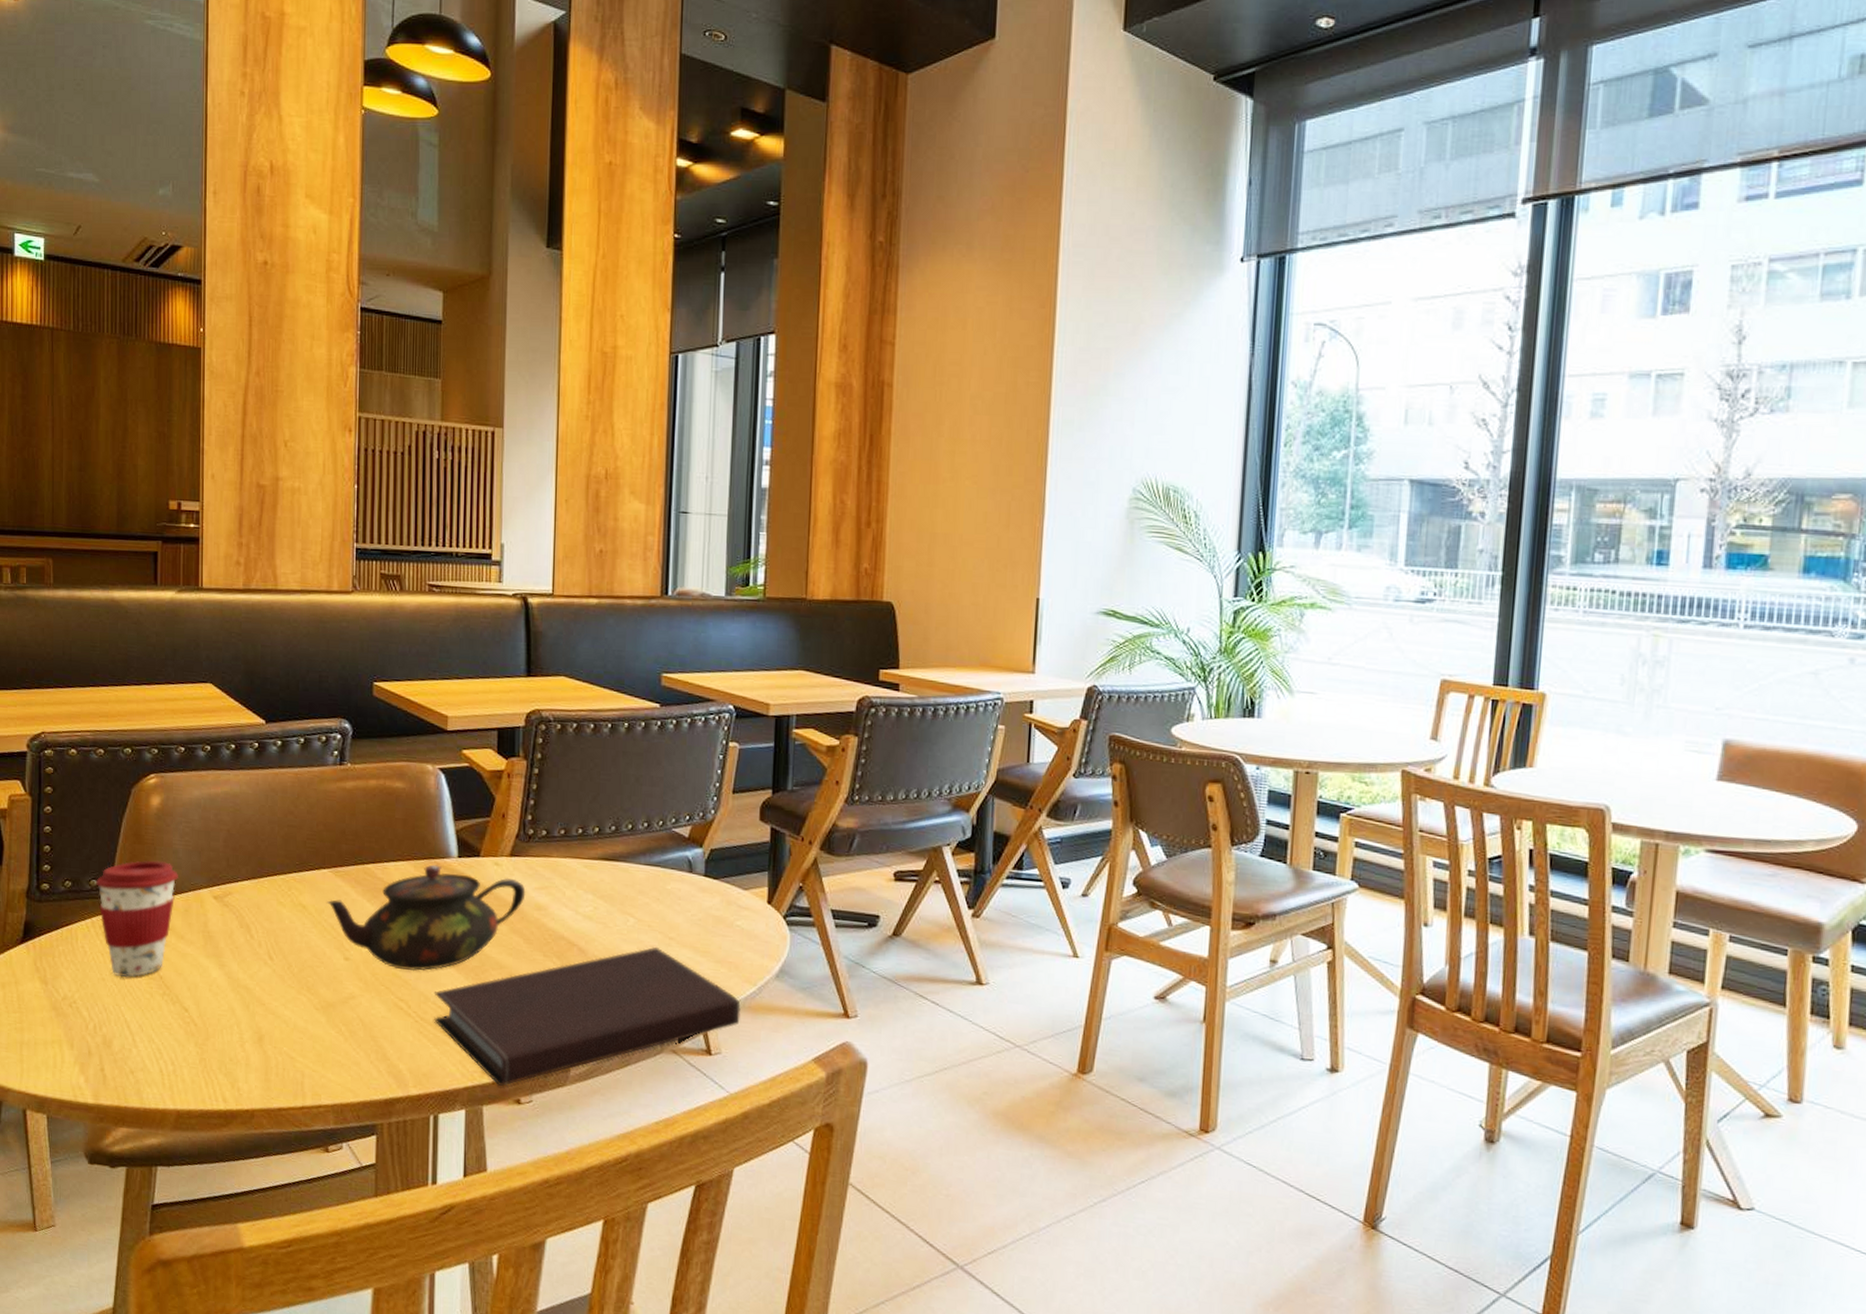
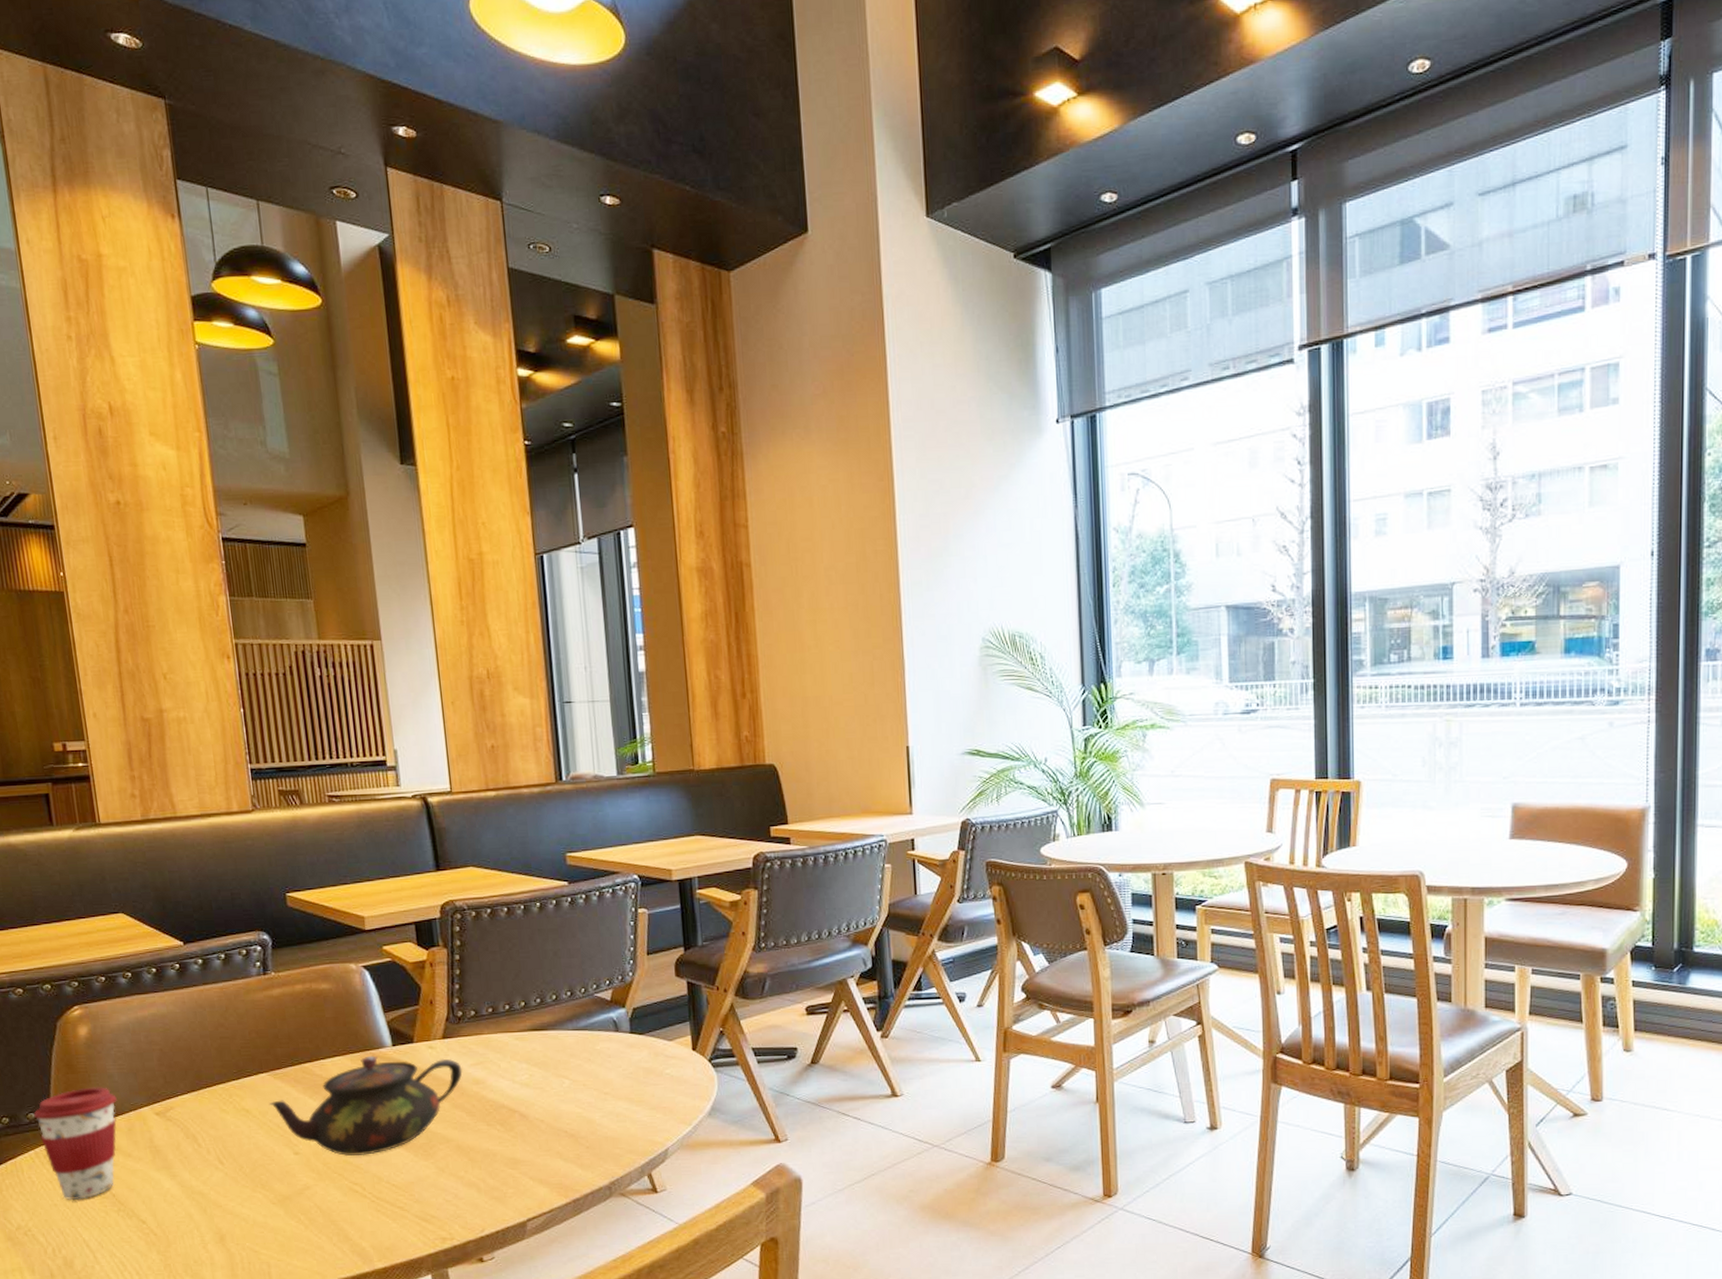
notebook: present [433,946,741,1086] -> none [386,1102,680,1248]

